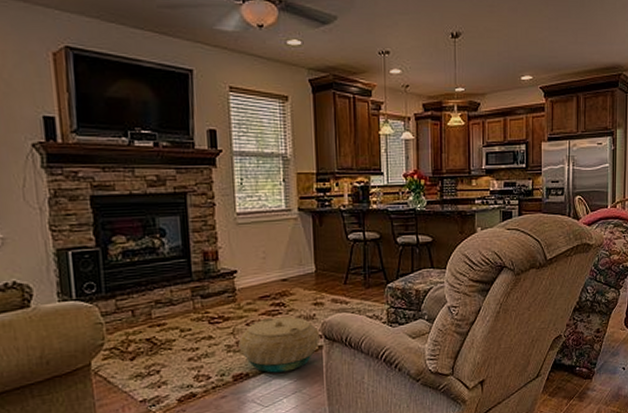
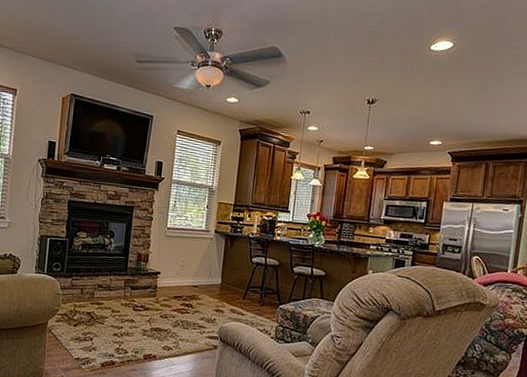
basket: present [238,316,321,373] -> none [152,314,217,361]

